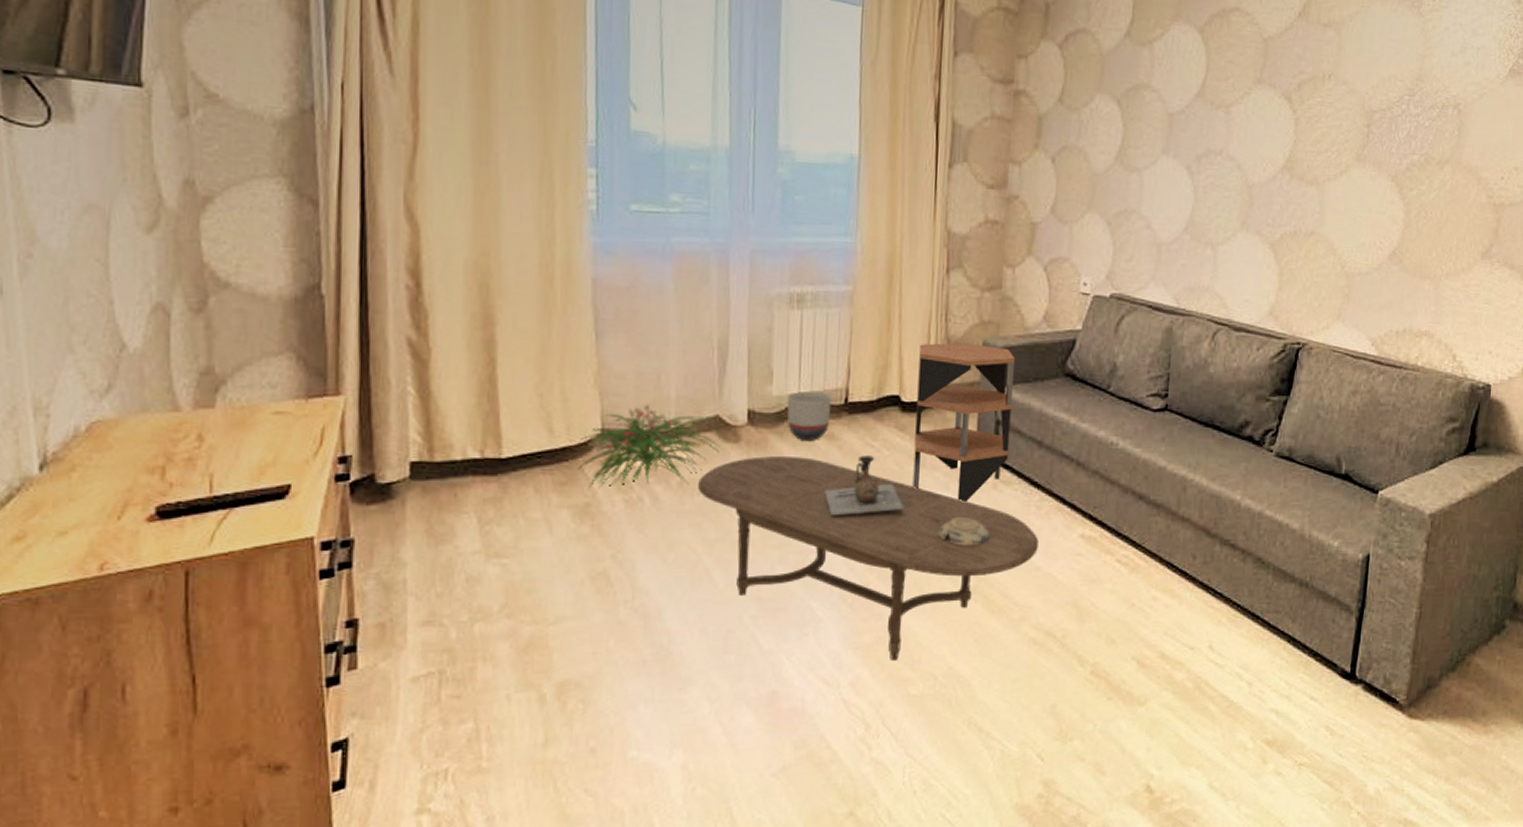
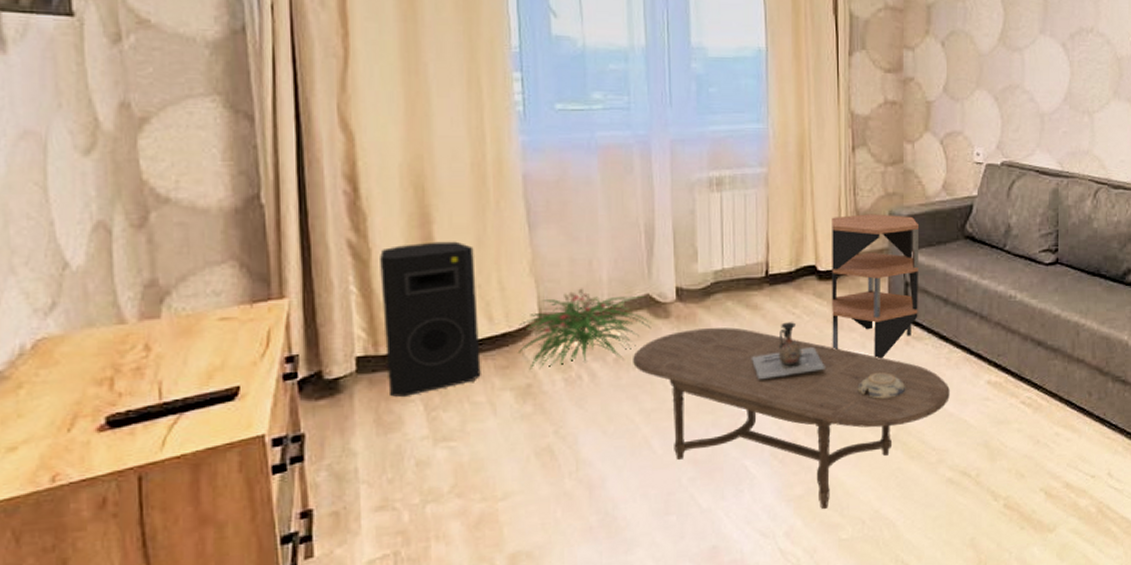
speaker: none [439,345,539,507] -> present [380,241,481,397]
planter: present [787,392,832,440] -> none [713,267,753,312]

